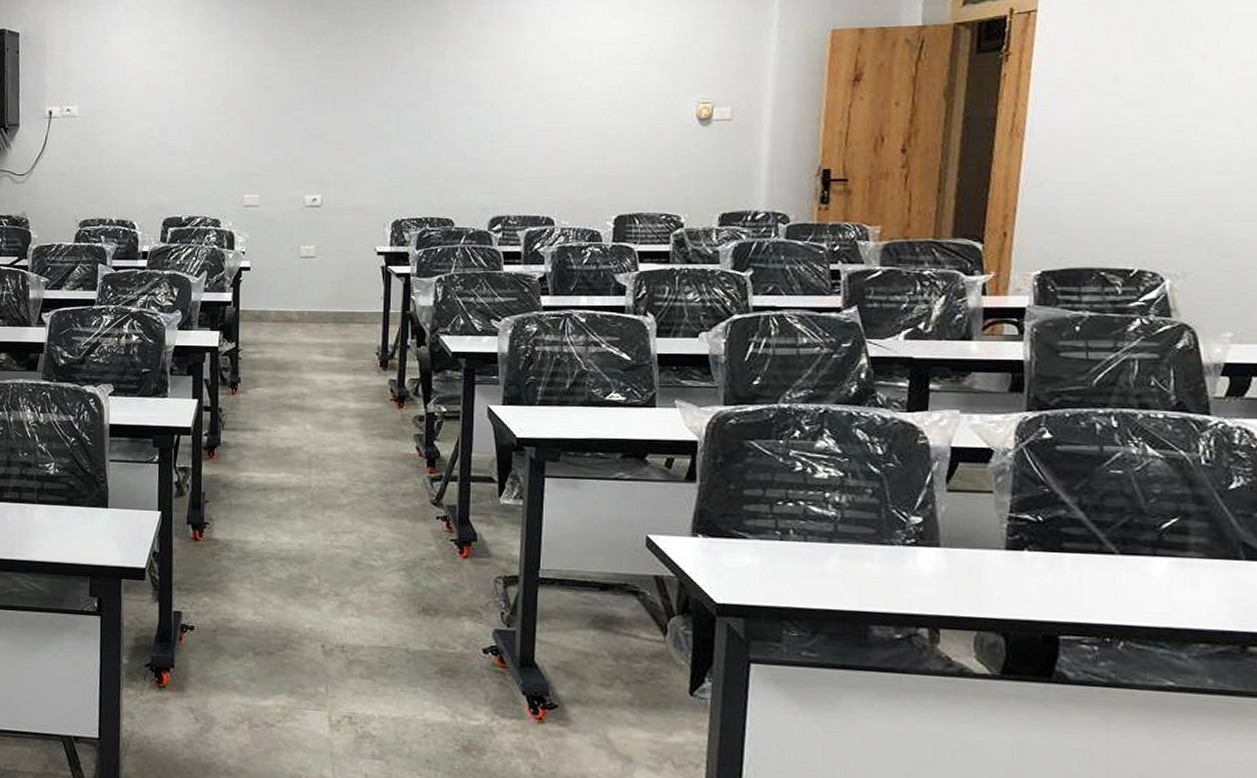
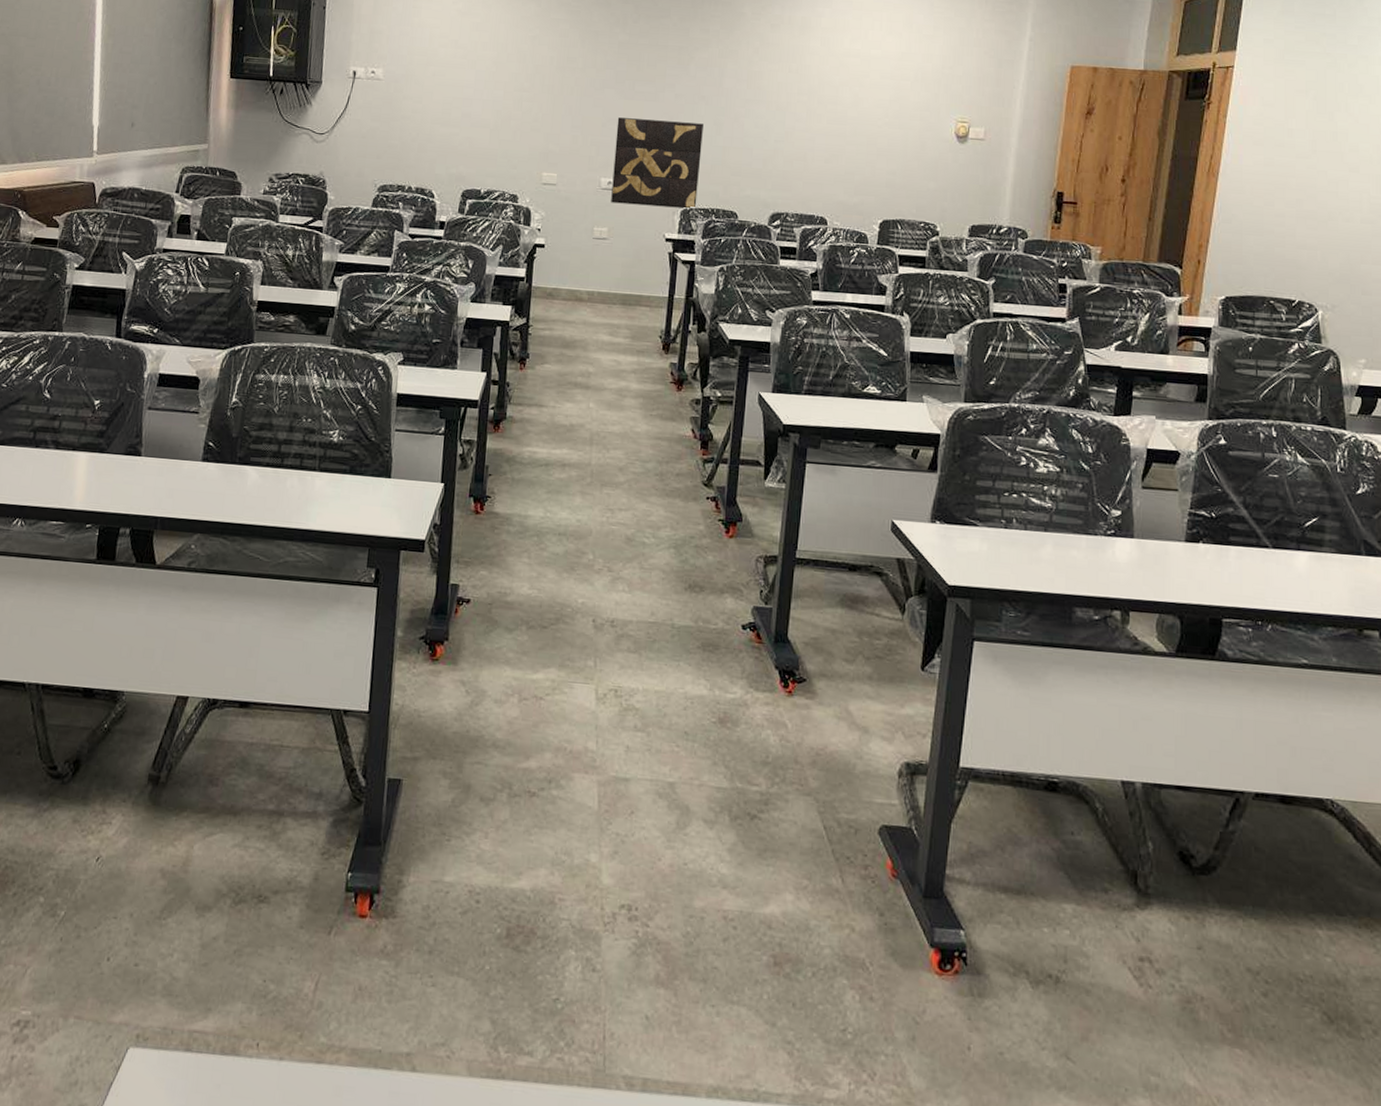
wall art: none [317,131,411,220] -> present [611,117,703,208]

